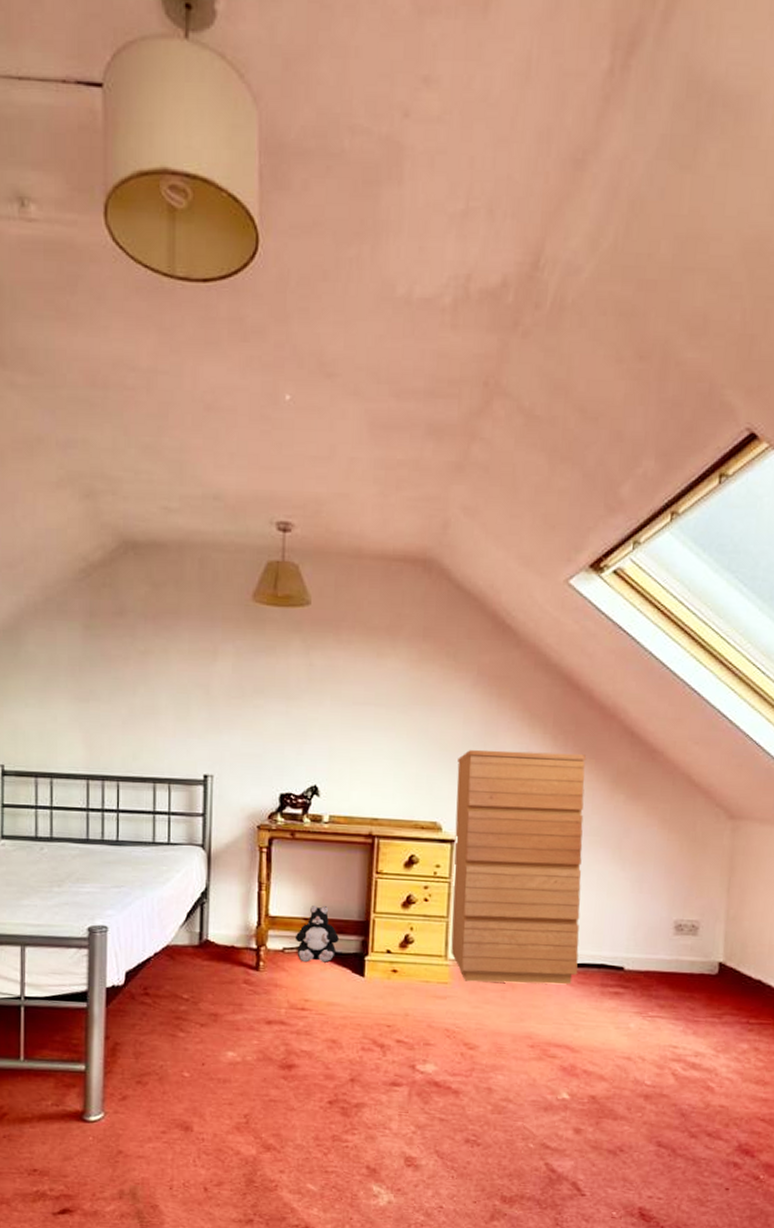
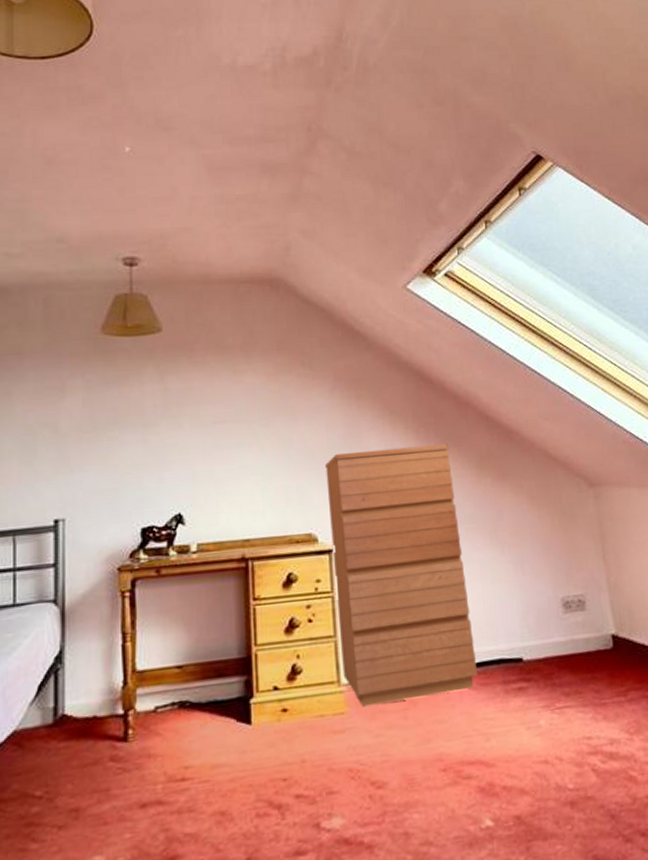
plush toy: present [295,906,339,963] -> none [168,648,219,721]

